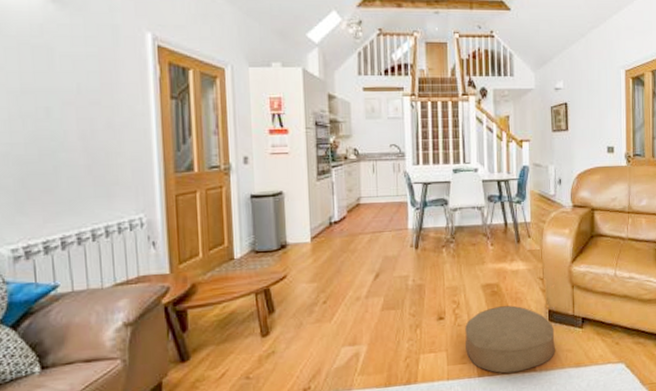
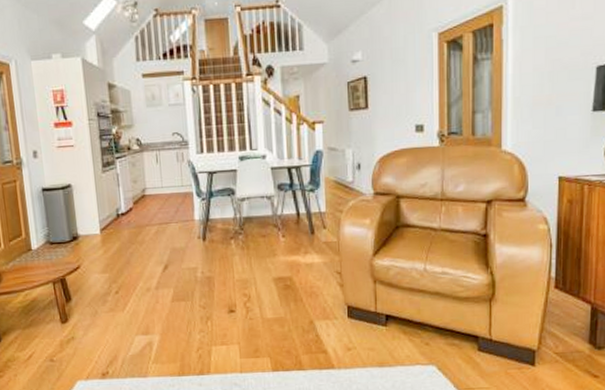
footstool: present [465,305,555,374] -> none [257,300,355,369]

